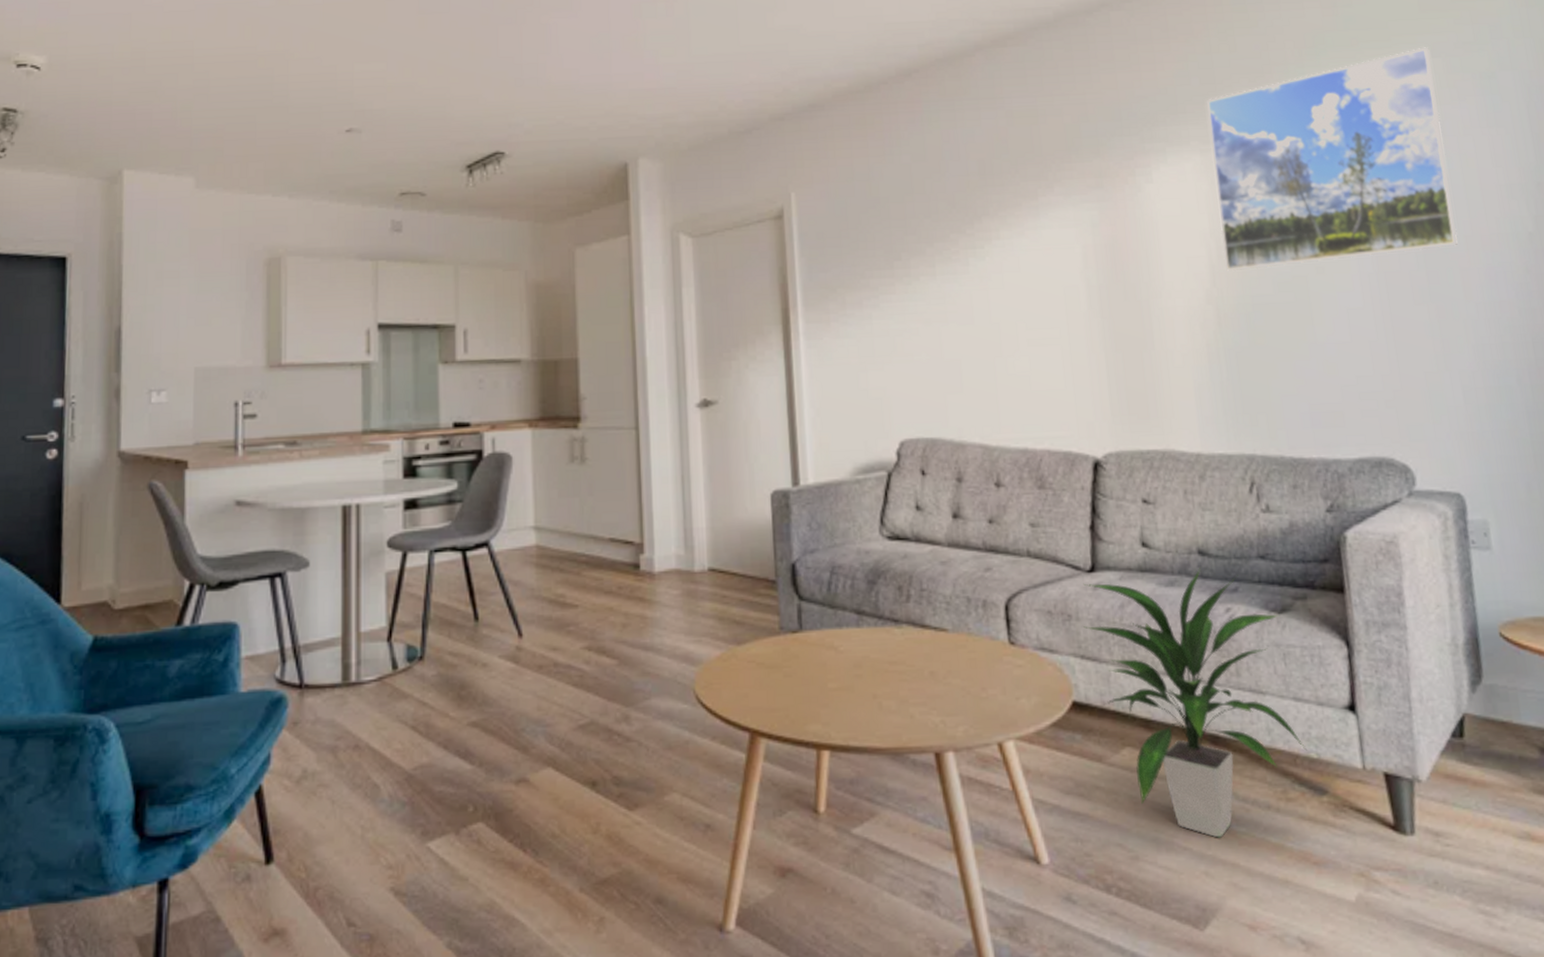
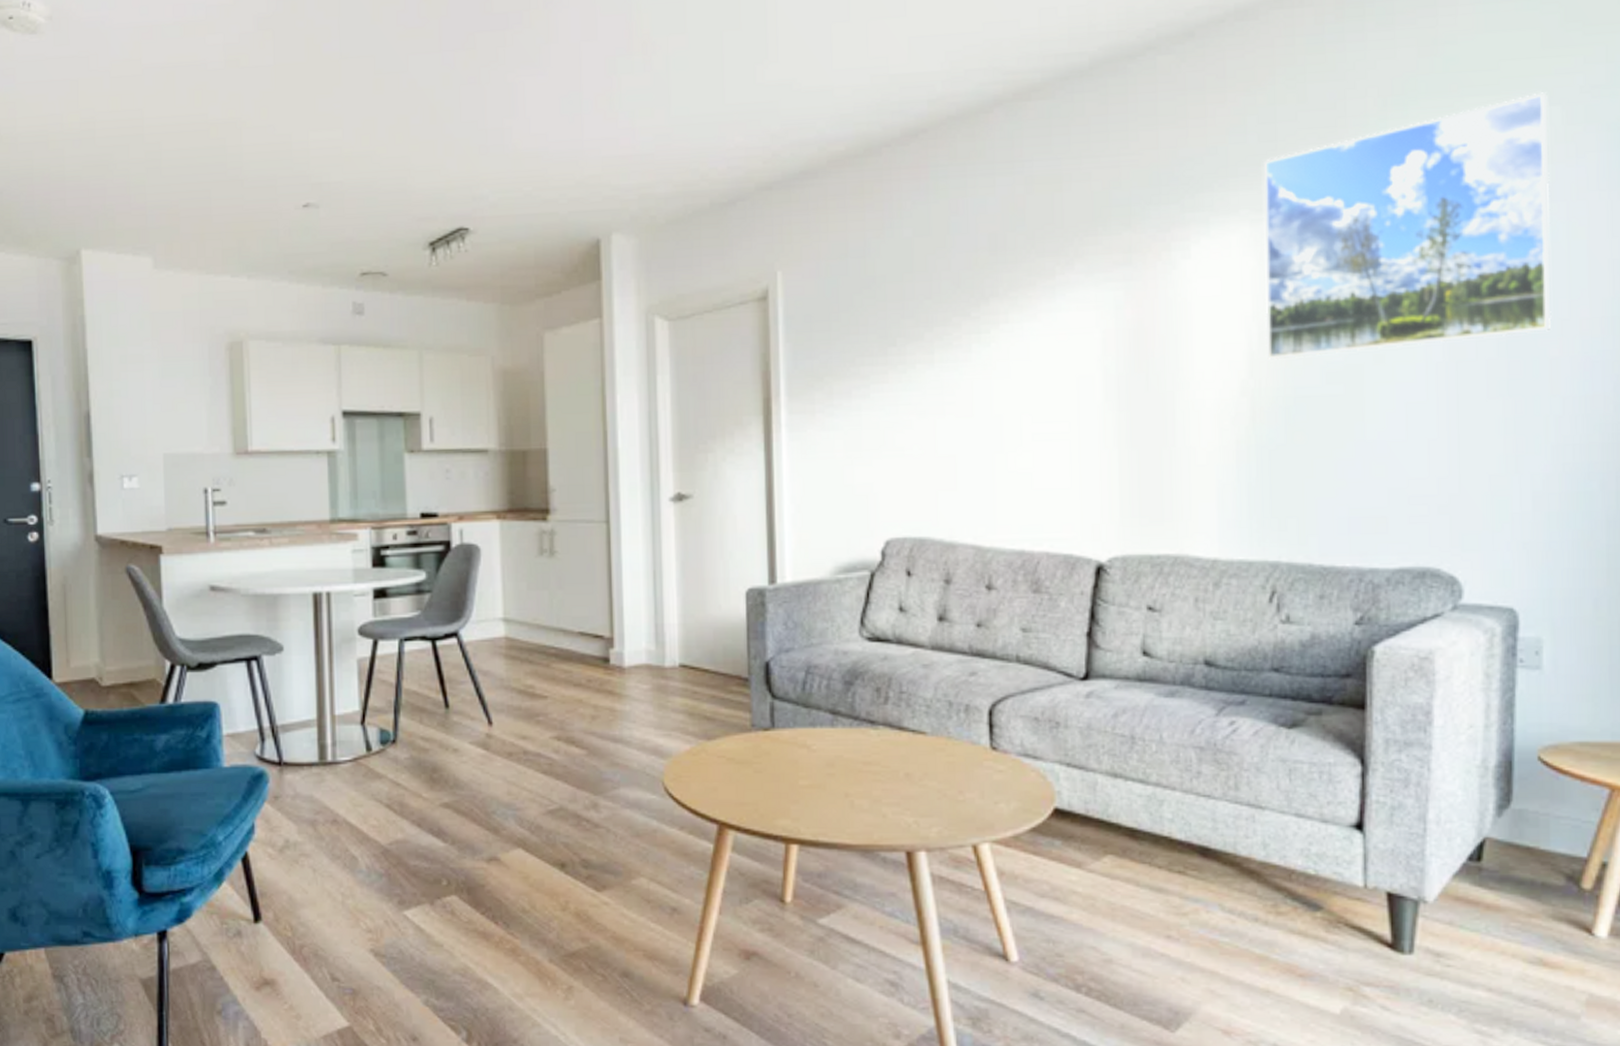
indoor plant: present [1083,568,1307,838] -> none [1072,679,1304,946]

